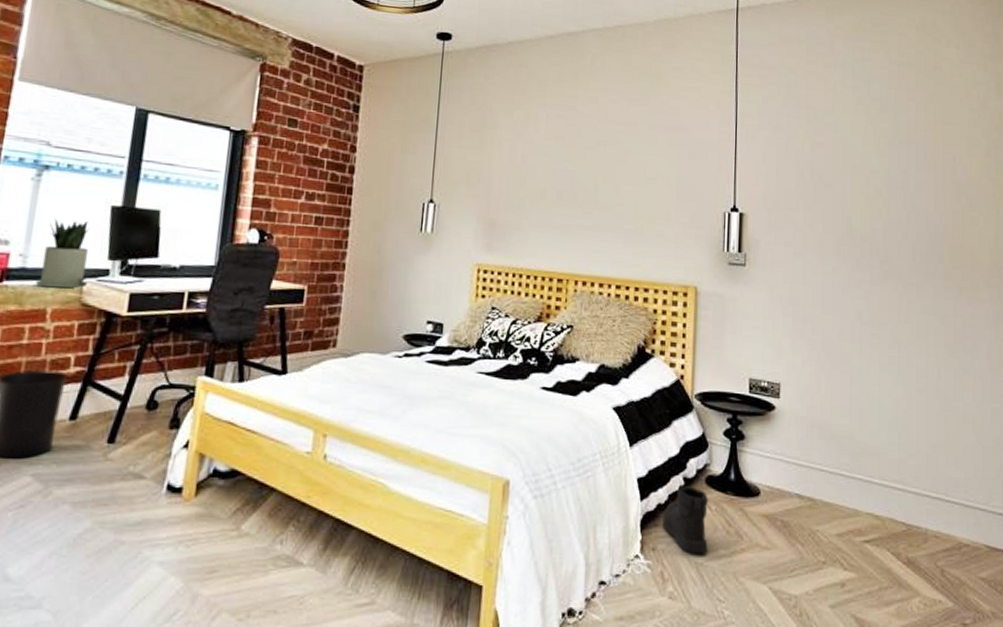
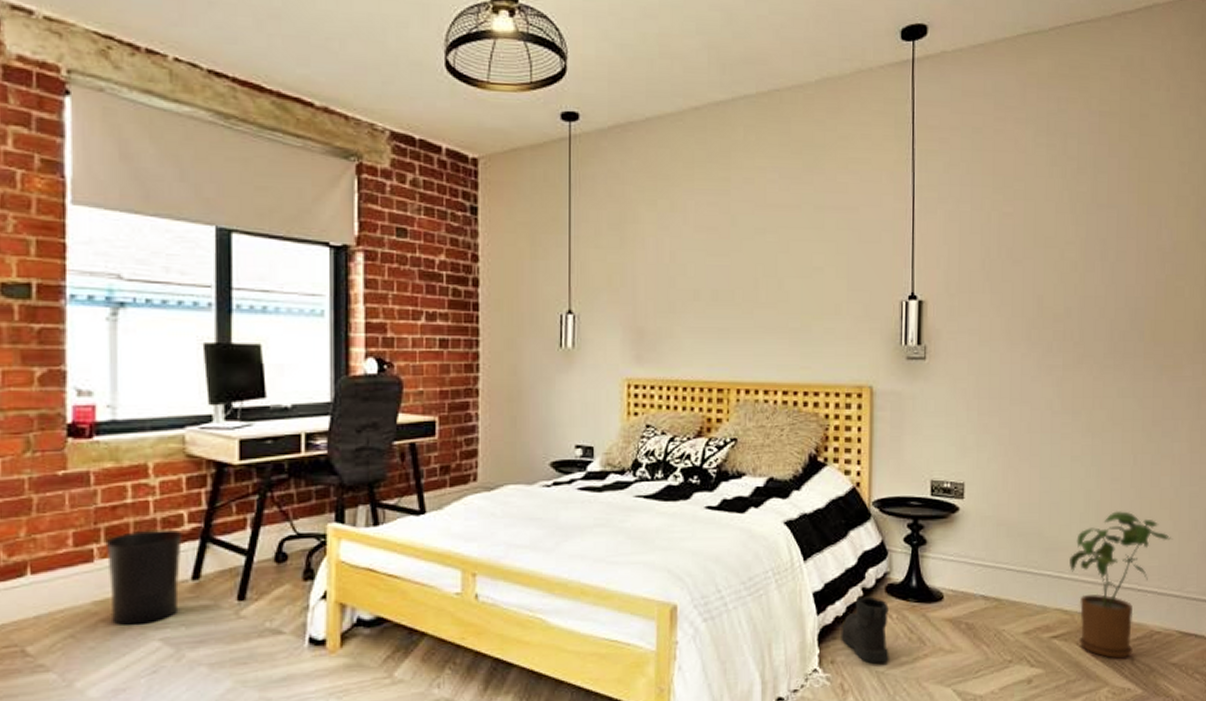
planter: present [35,218,89,289] -> none [130,362,190,440]
house plant: none [880,421,976,569] -> present [1069,511,1172,659]

